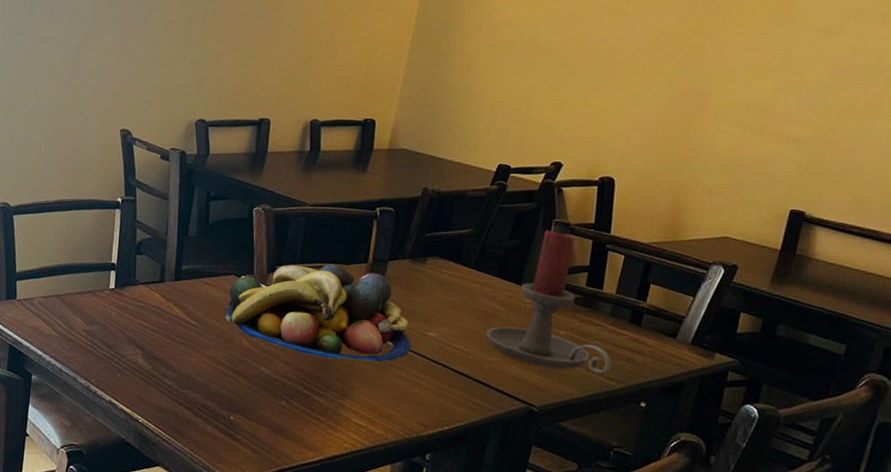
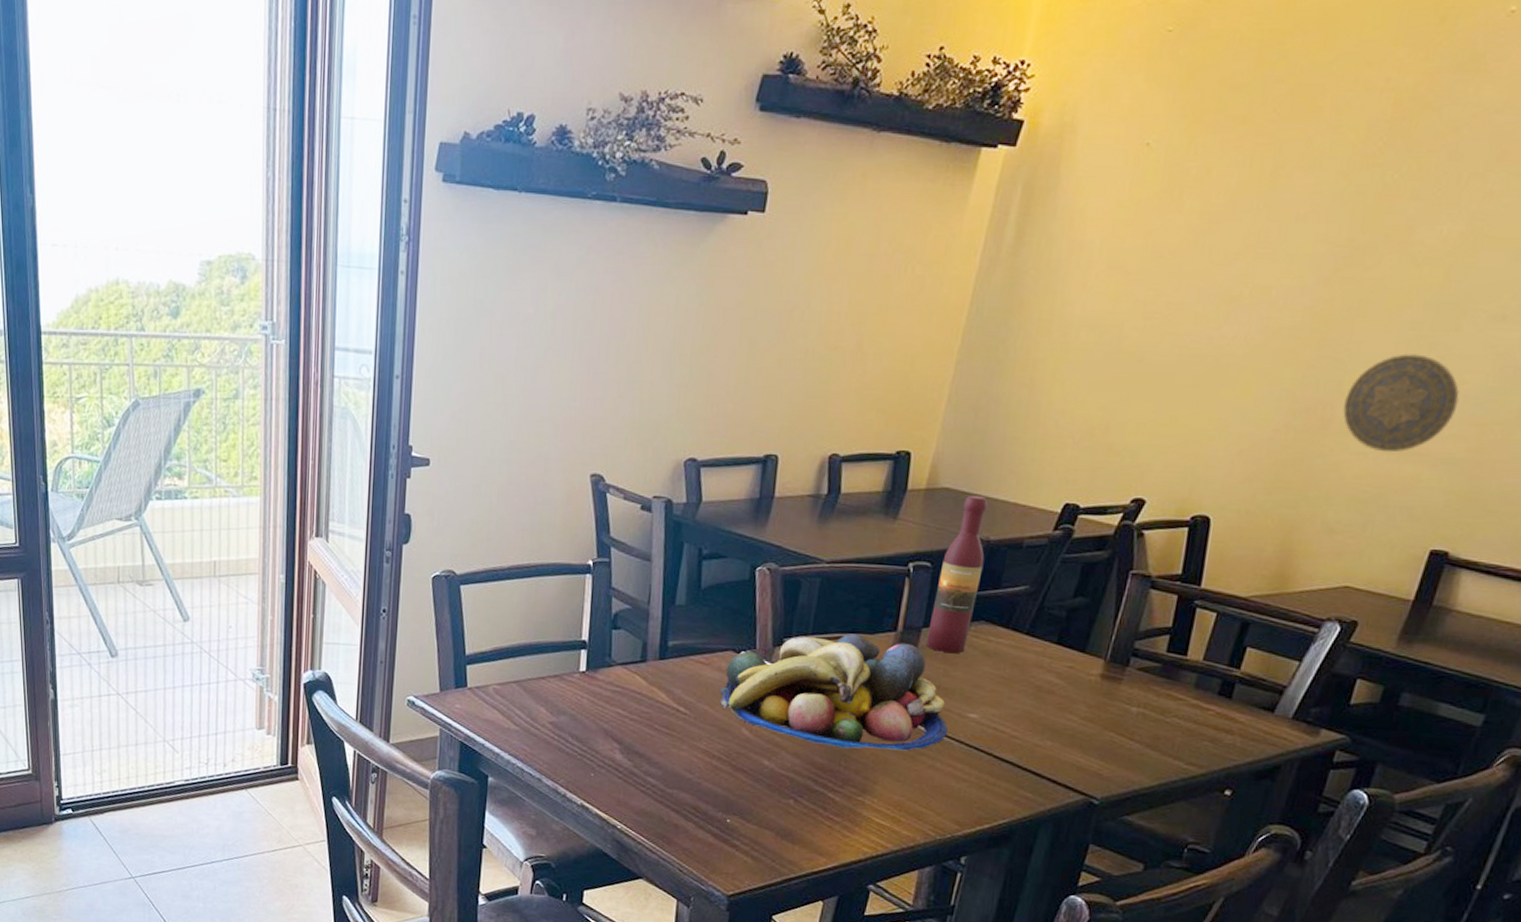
wine bottle: none [392,155,437,283] -> present [926,495,987,654]
candle holder: present [487,230,612,374] -> none [1040,584,1193,758]
decorative plate: none [713,56,802,132] -> present [1343,354,1459,453]

